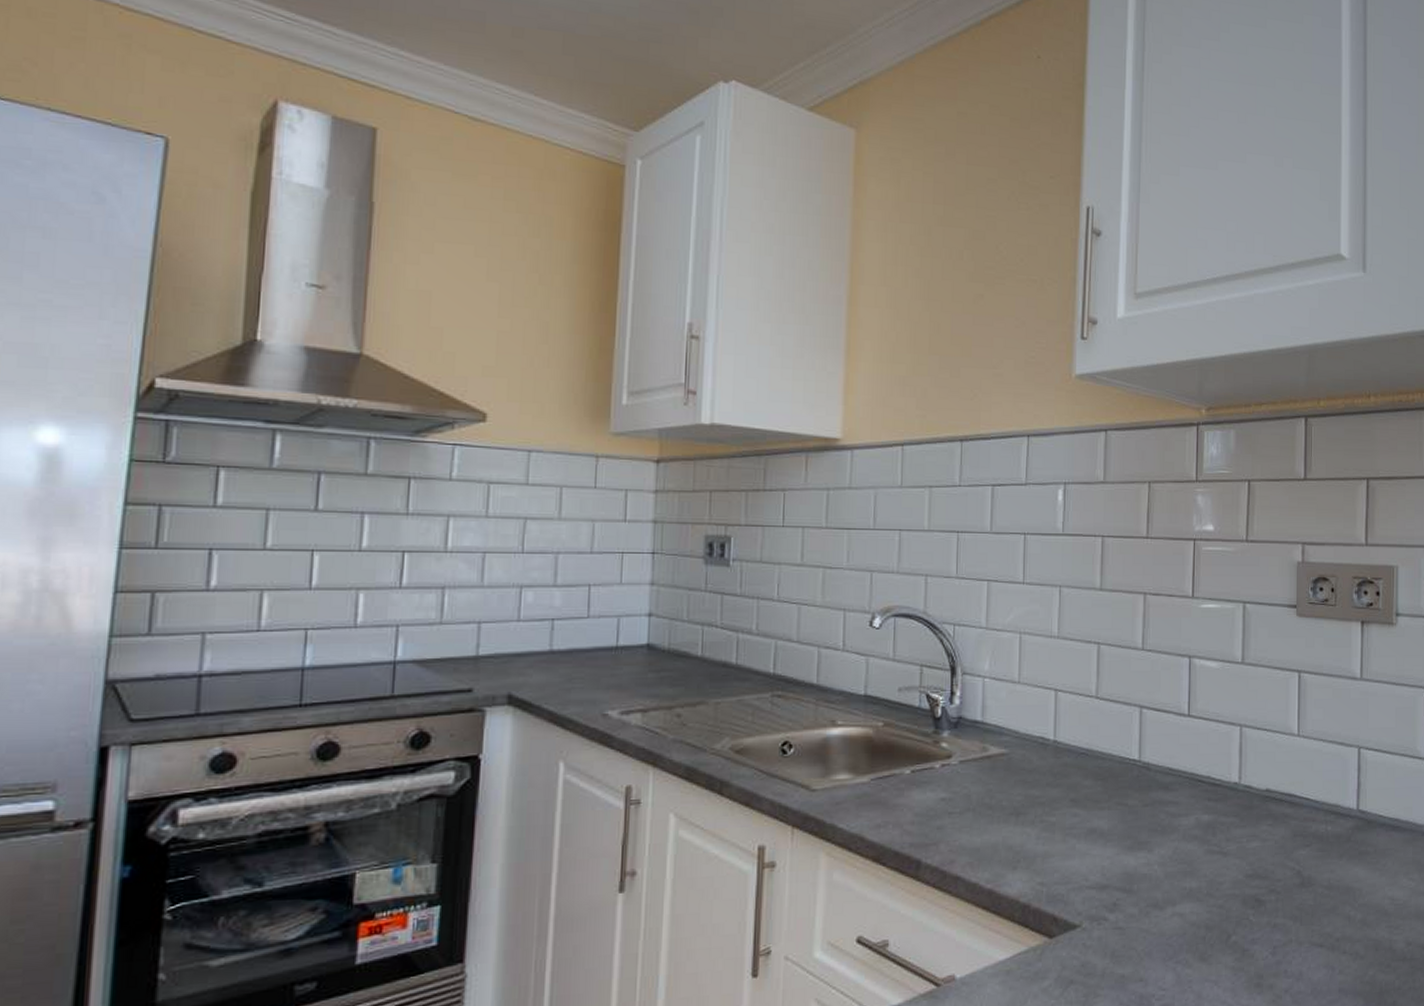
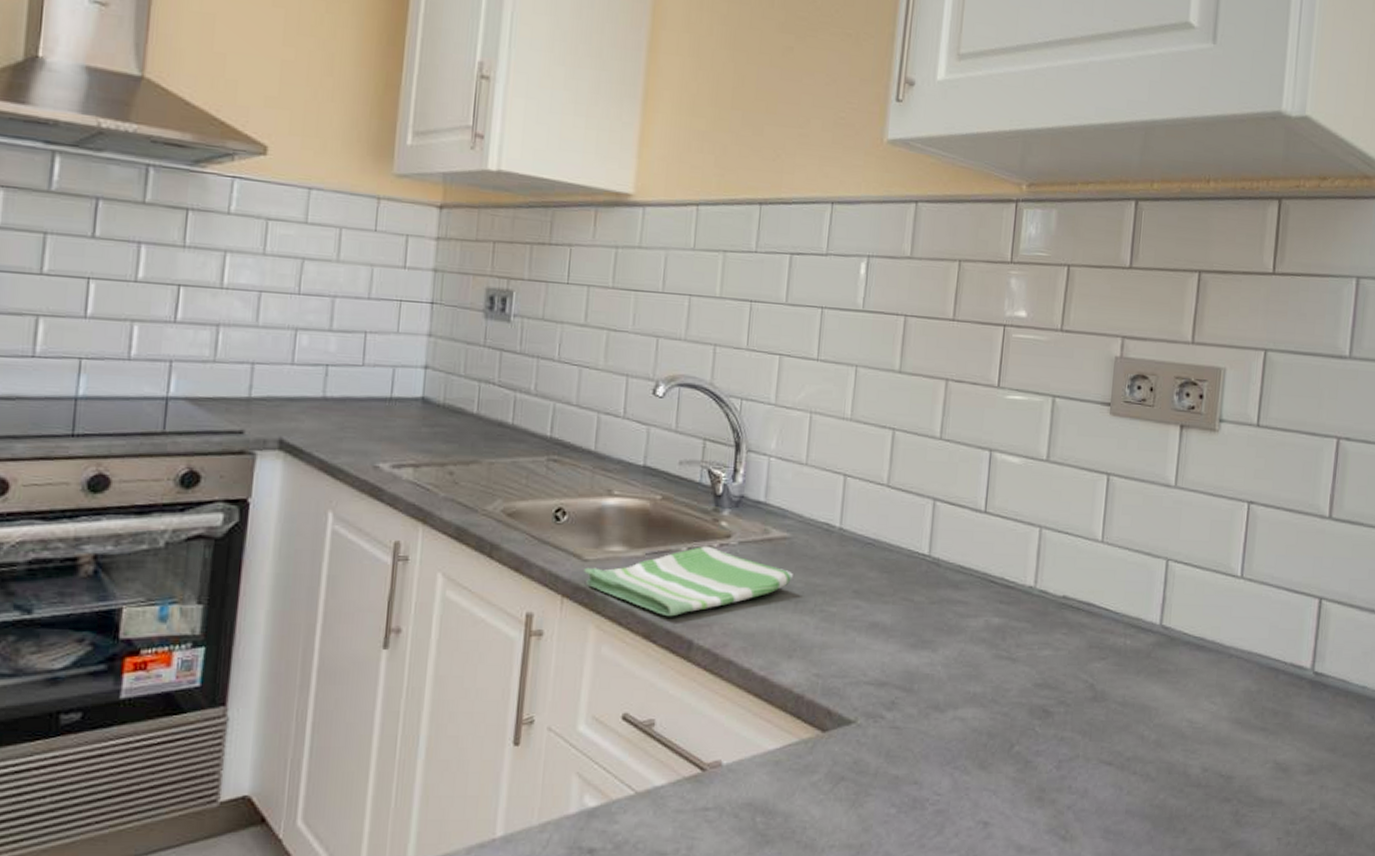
dish towel: none [812,767,1013,839] -> present [584,545,793,617]

